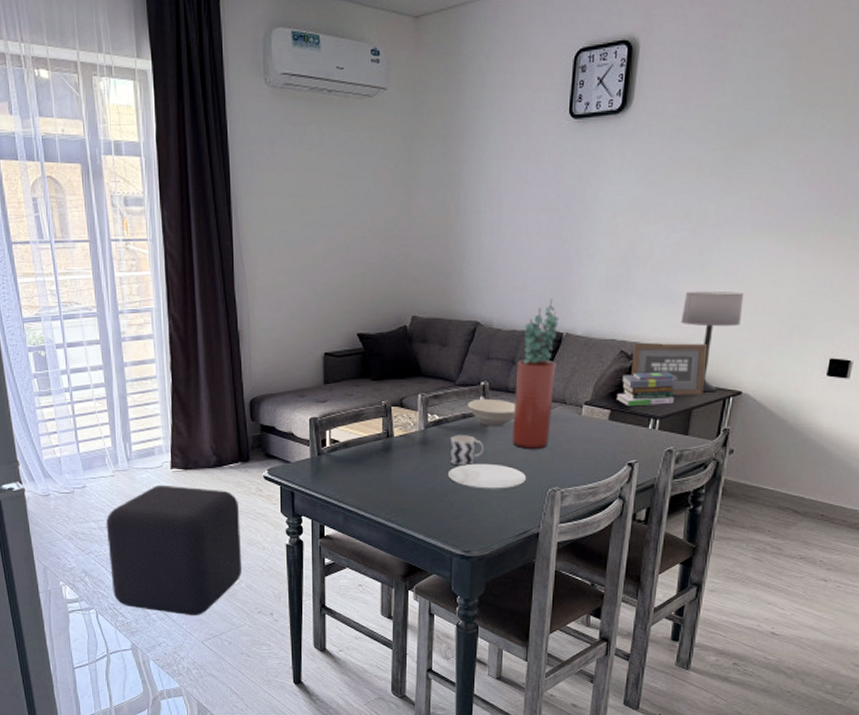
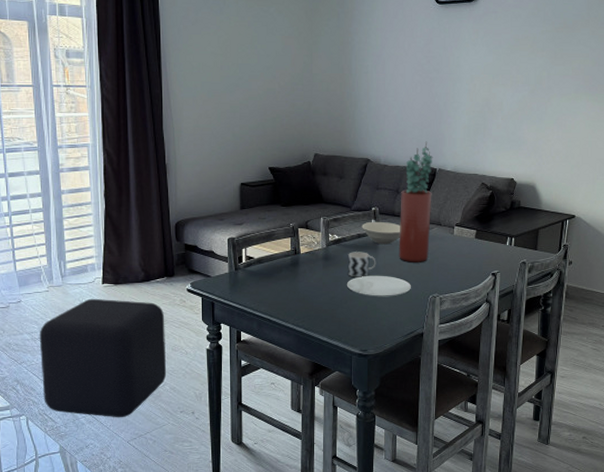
books: present [617,371,675,407] -> none [481,199,525,227]
picture frame: present [631,343,708,395] -> none [491,177,548,218]
table lamp: present [680,290,744,392] -> none [526,137,572,216]

